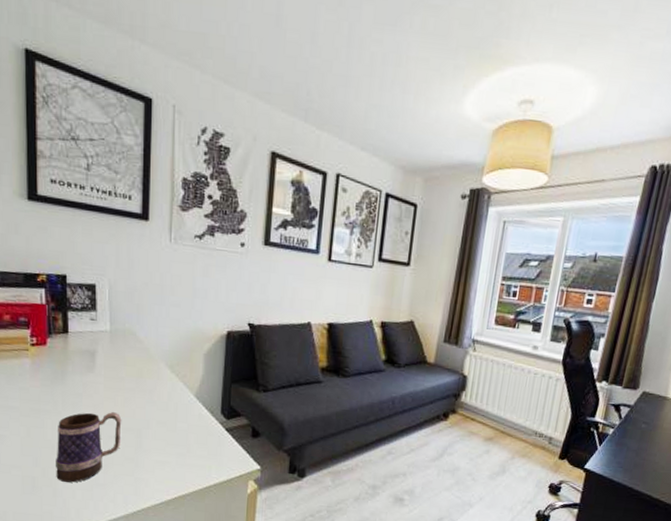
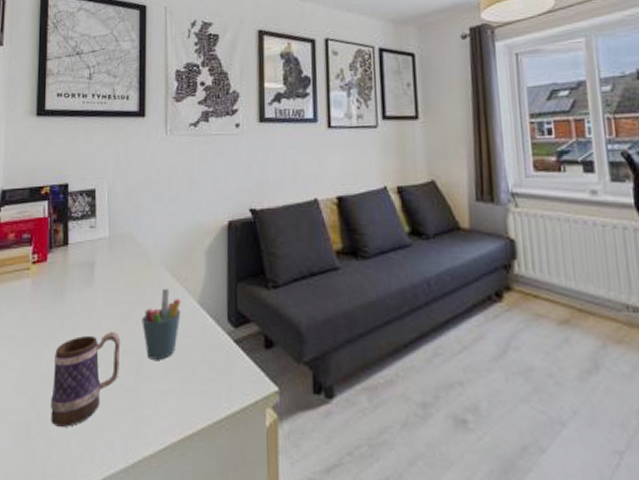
pen holder: none [142,382,179,438] -> present [142,289,181,360]

